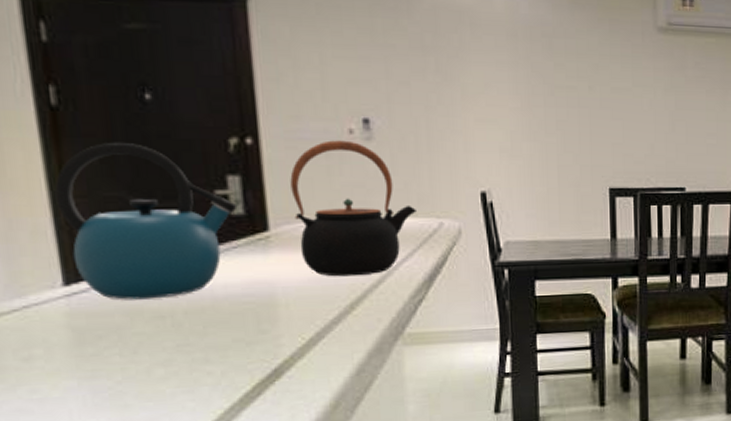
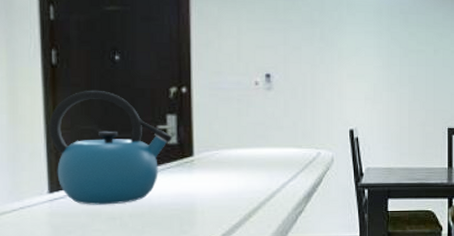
teapot: present [290,140,418,277] -> none [211,90,302,192]

